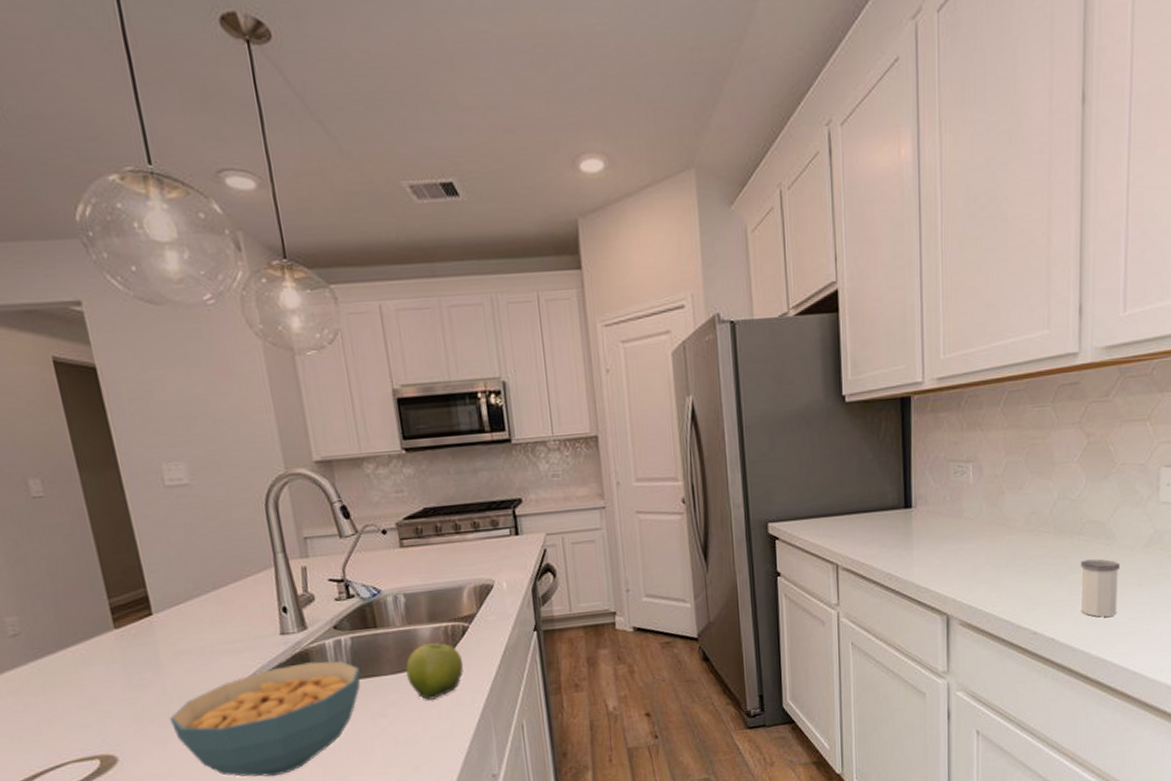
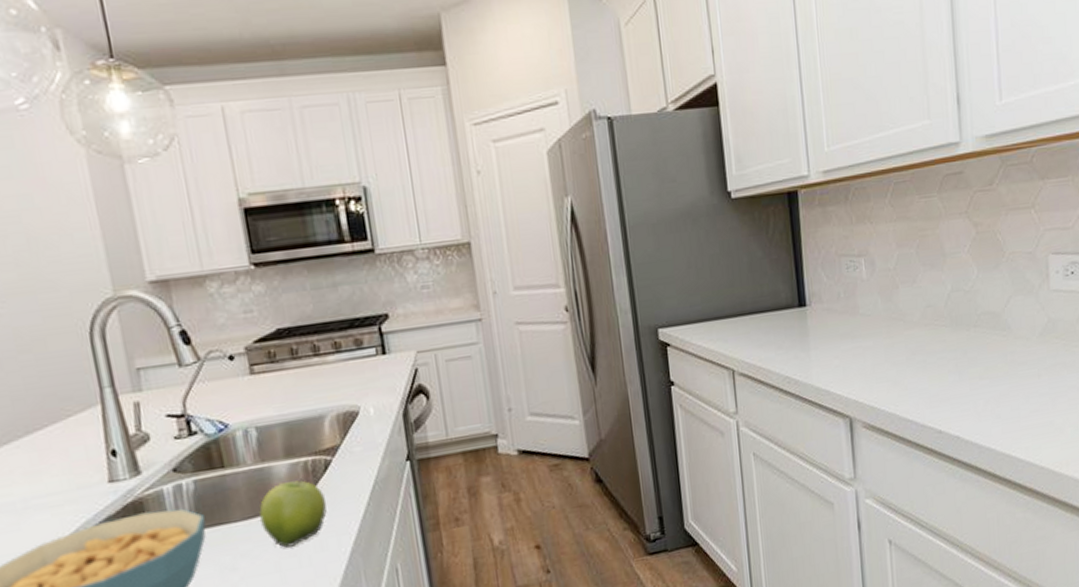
salt shaker: present [1080,559,1120,618] -> none [979,350,1019,412]

